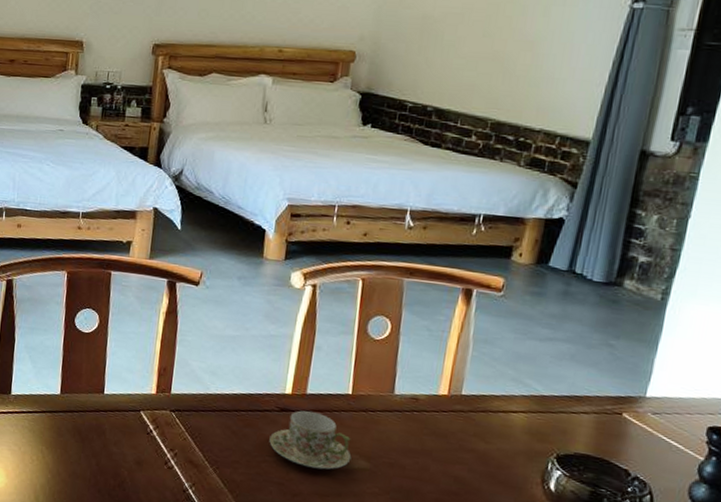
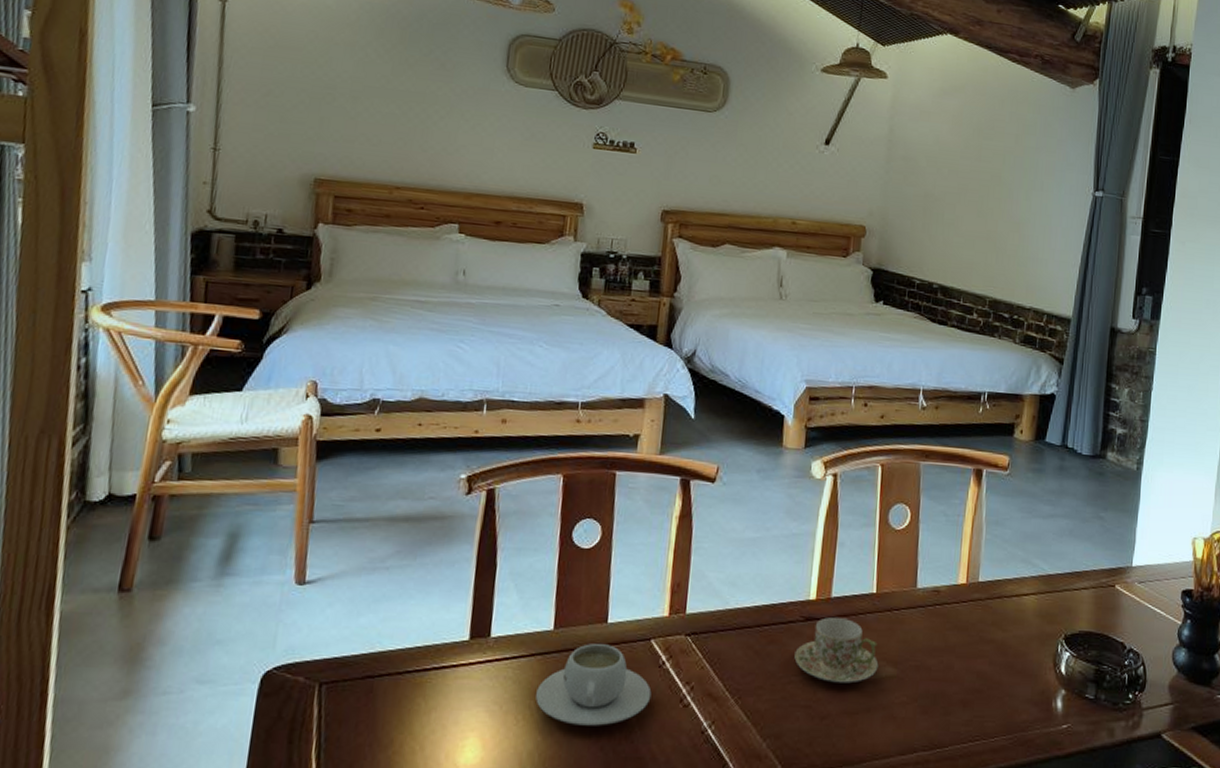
teacup: none [46,408,141,474] -> present [536,644,652,726]

